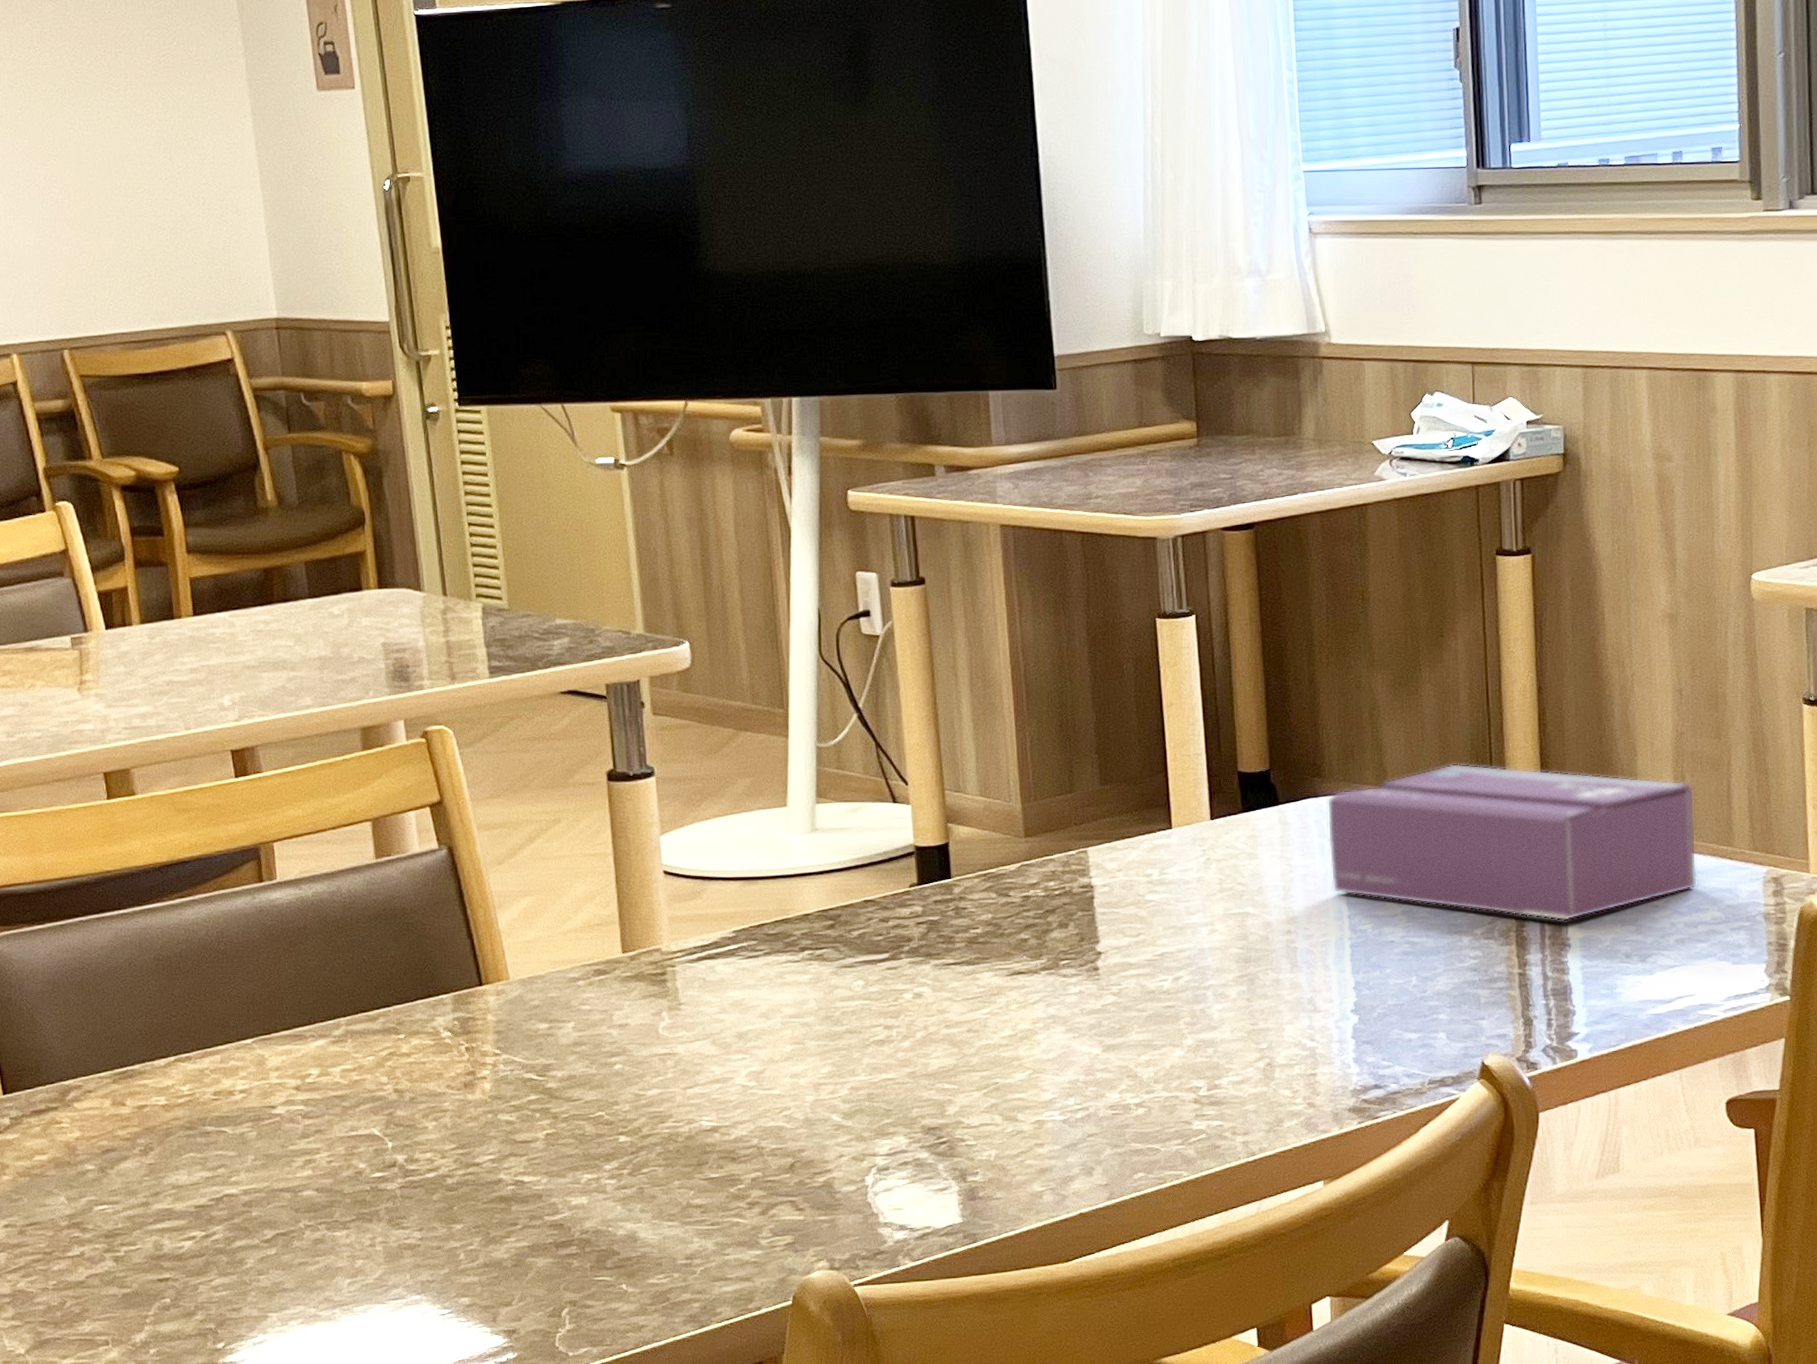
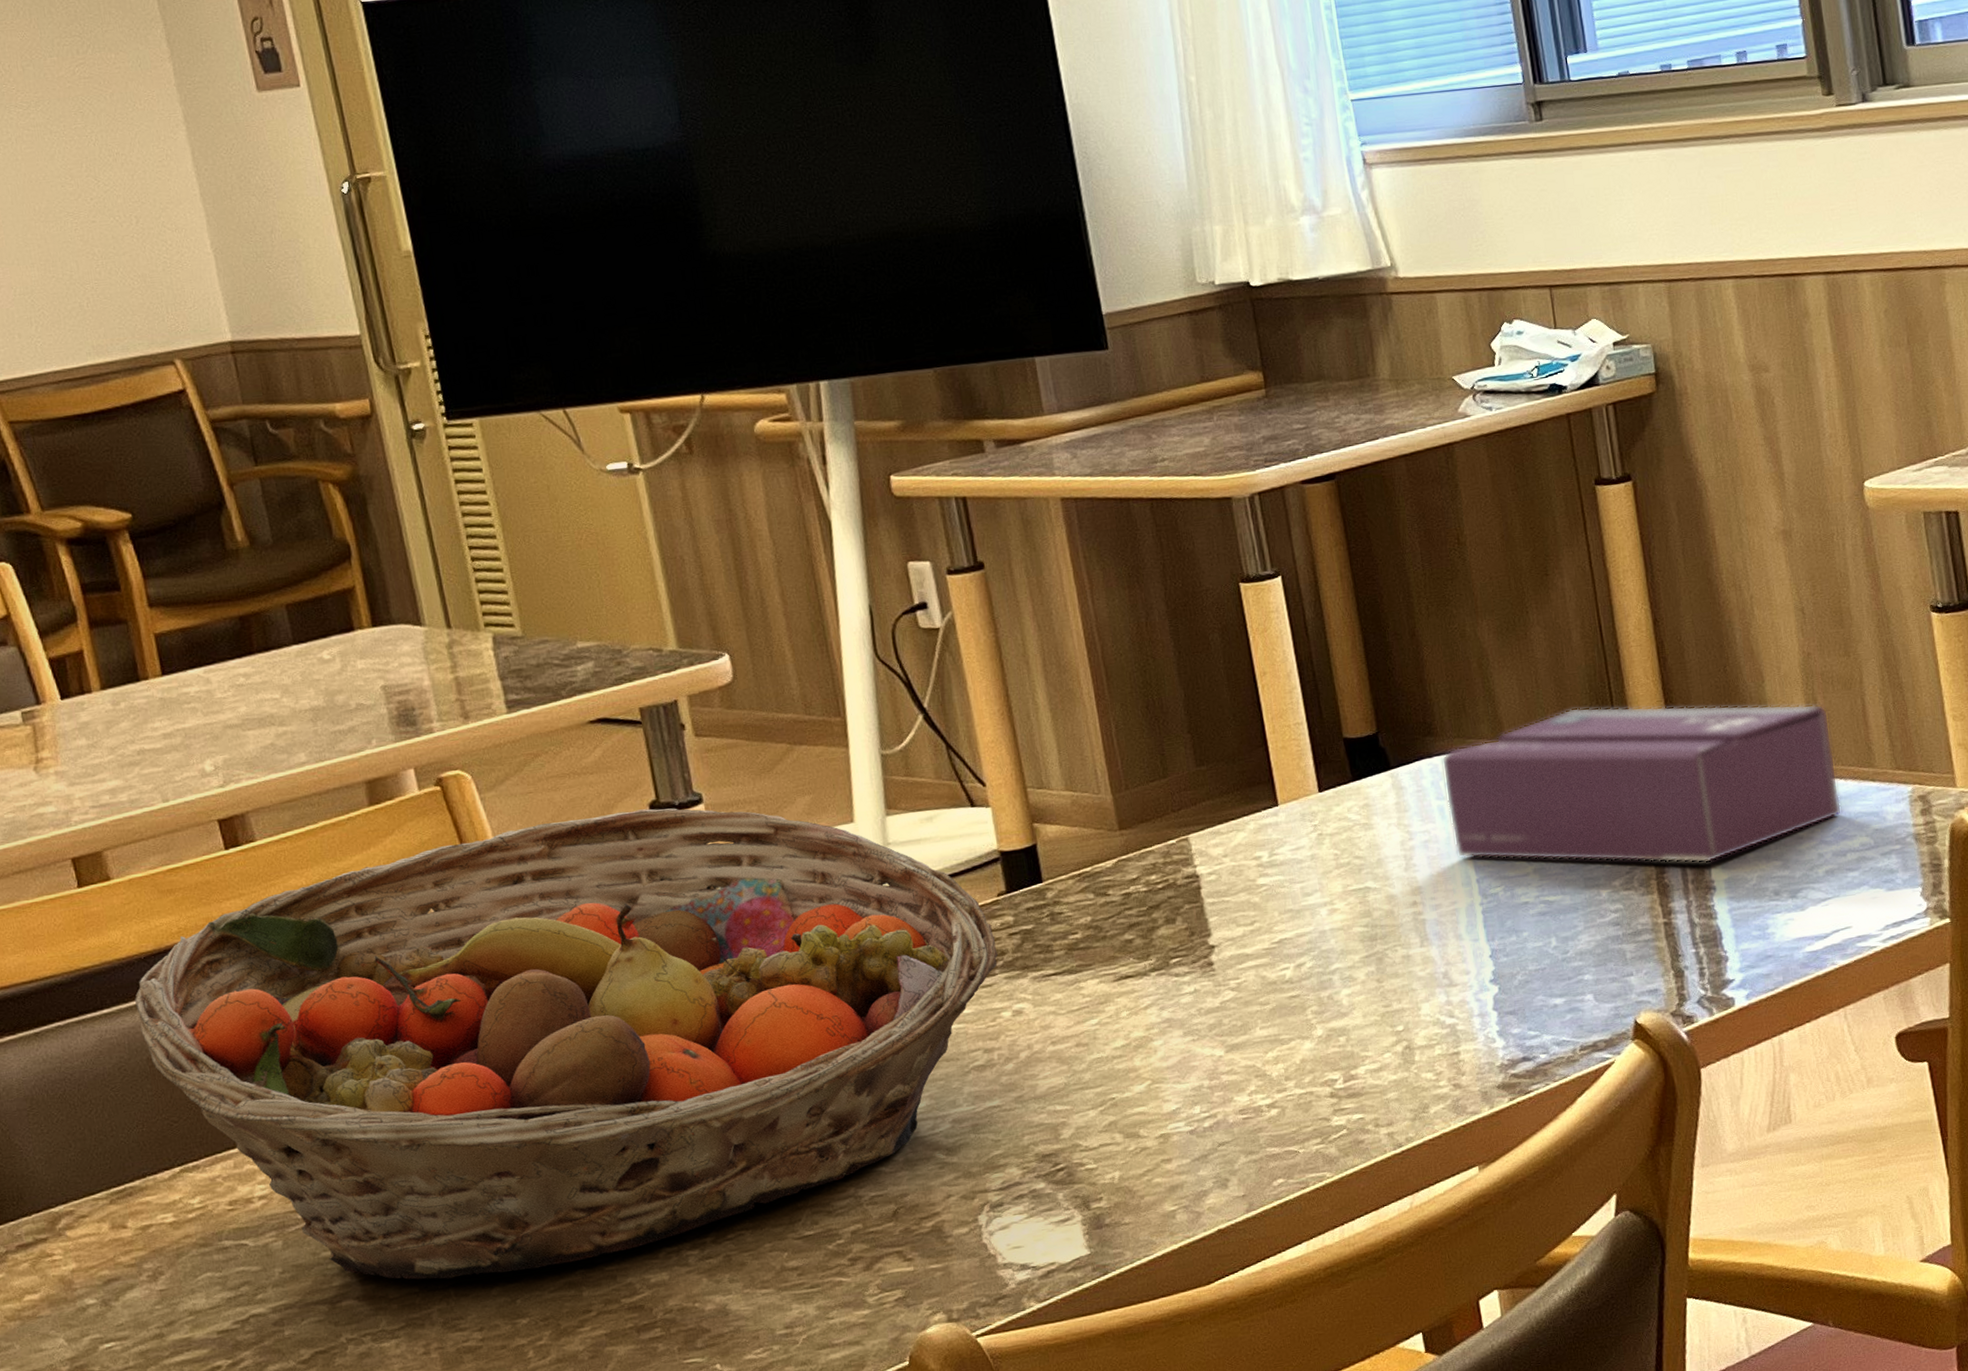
fruit basket: none [148,776,905,1182] -> present [135,808,998,1280]

